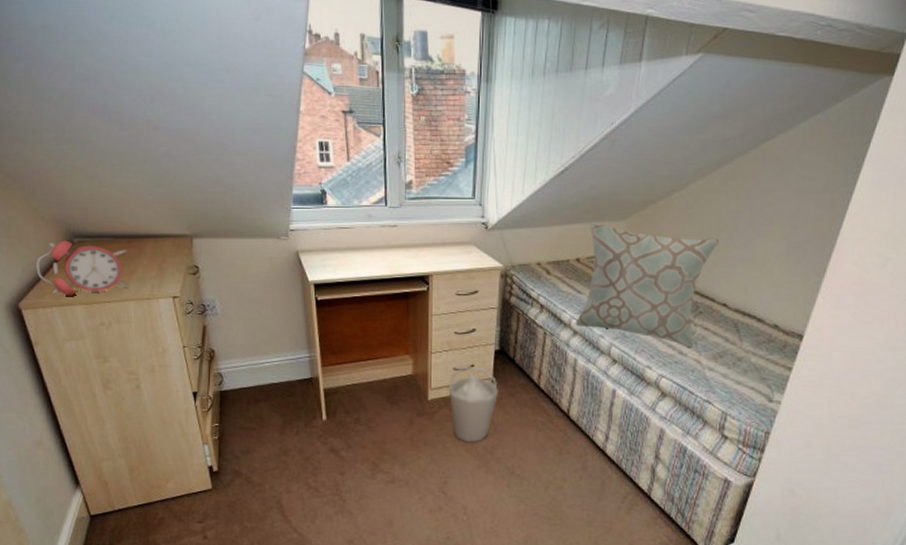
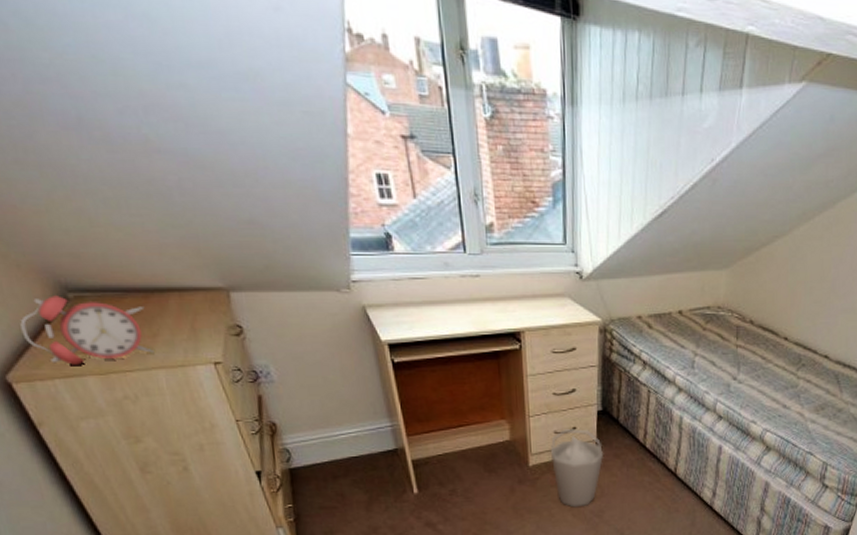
pillow: present [575,221,719,348] -> none [679,270,822,402]

